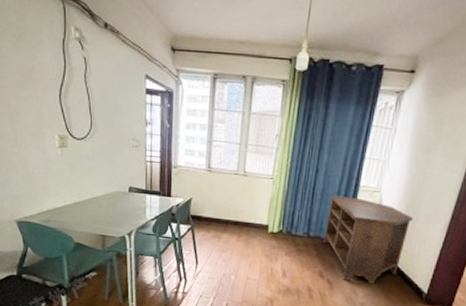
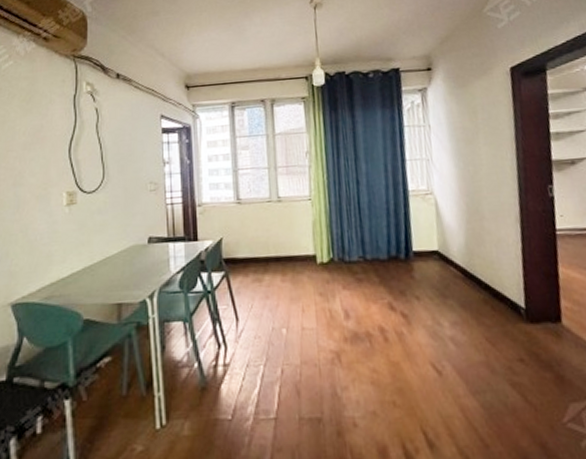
tv stand: present [323,195,413,284] -> none [379,204,481,309]

